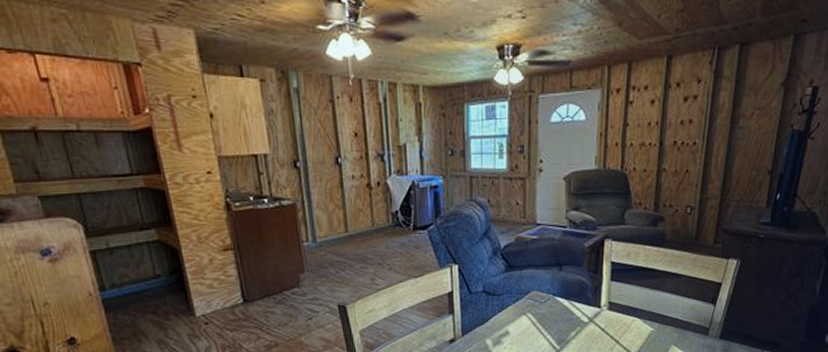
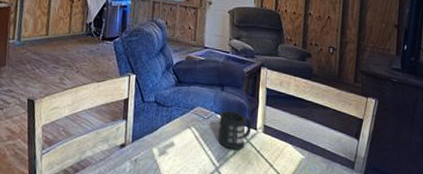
mug: none [558,291,595,331] -> present [218,110,252,151]

